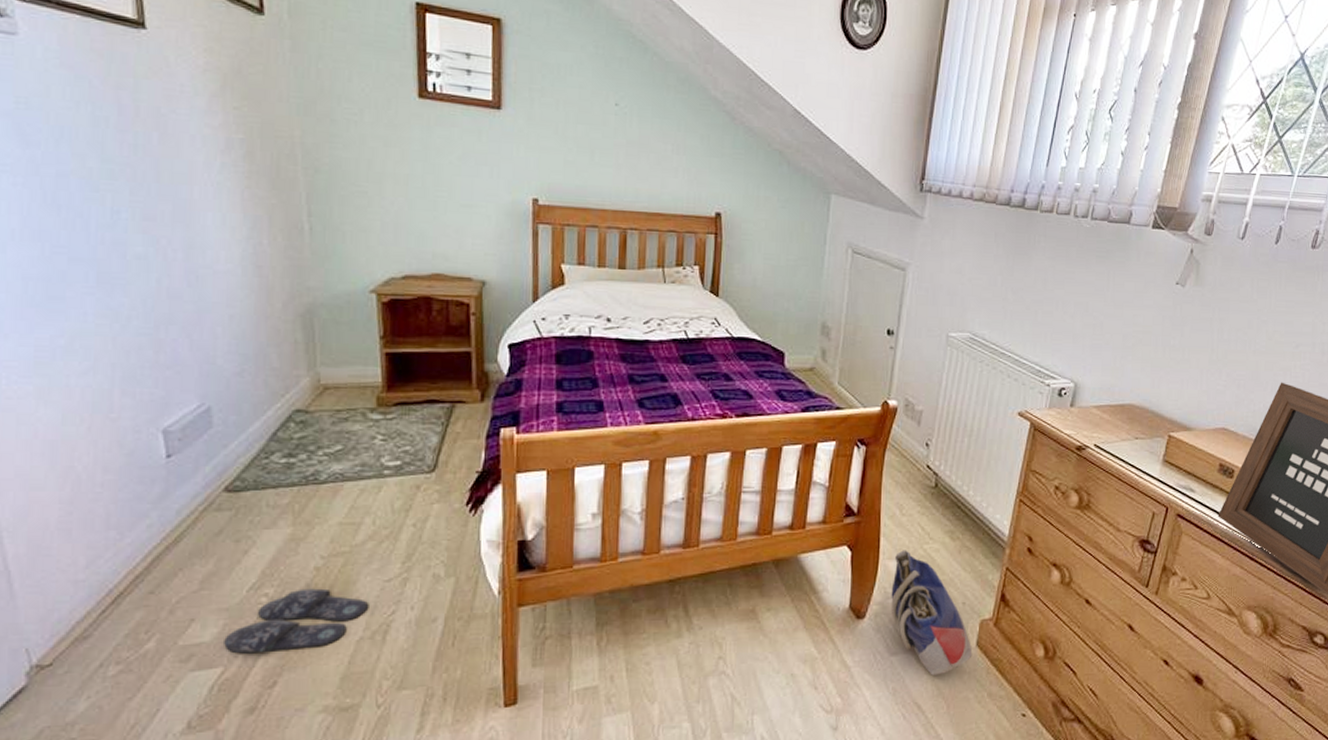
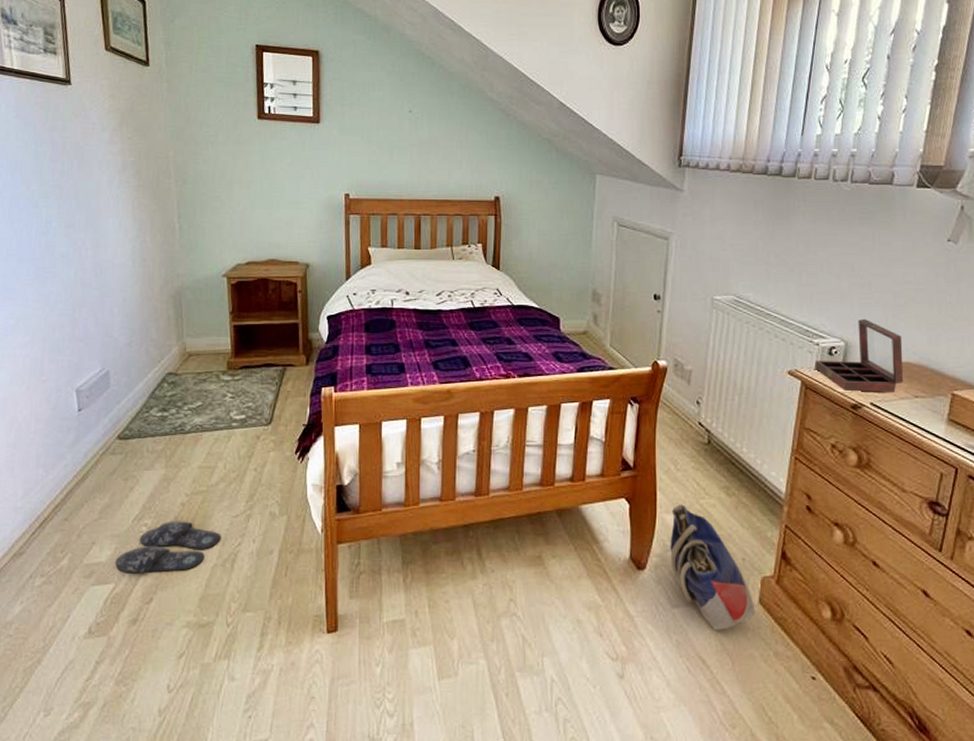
jewelry box: none [1044,360,1128,434] -> present [815,319,904,392]

